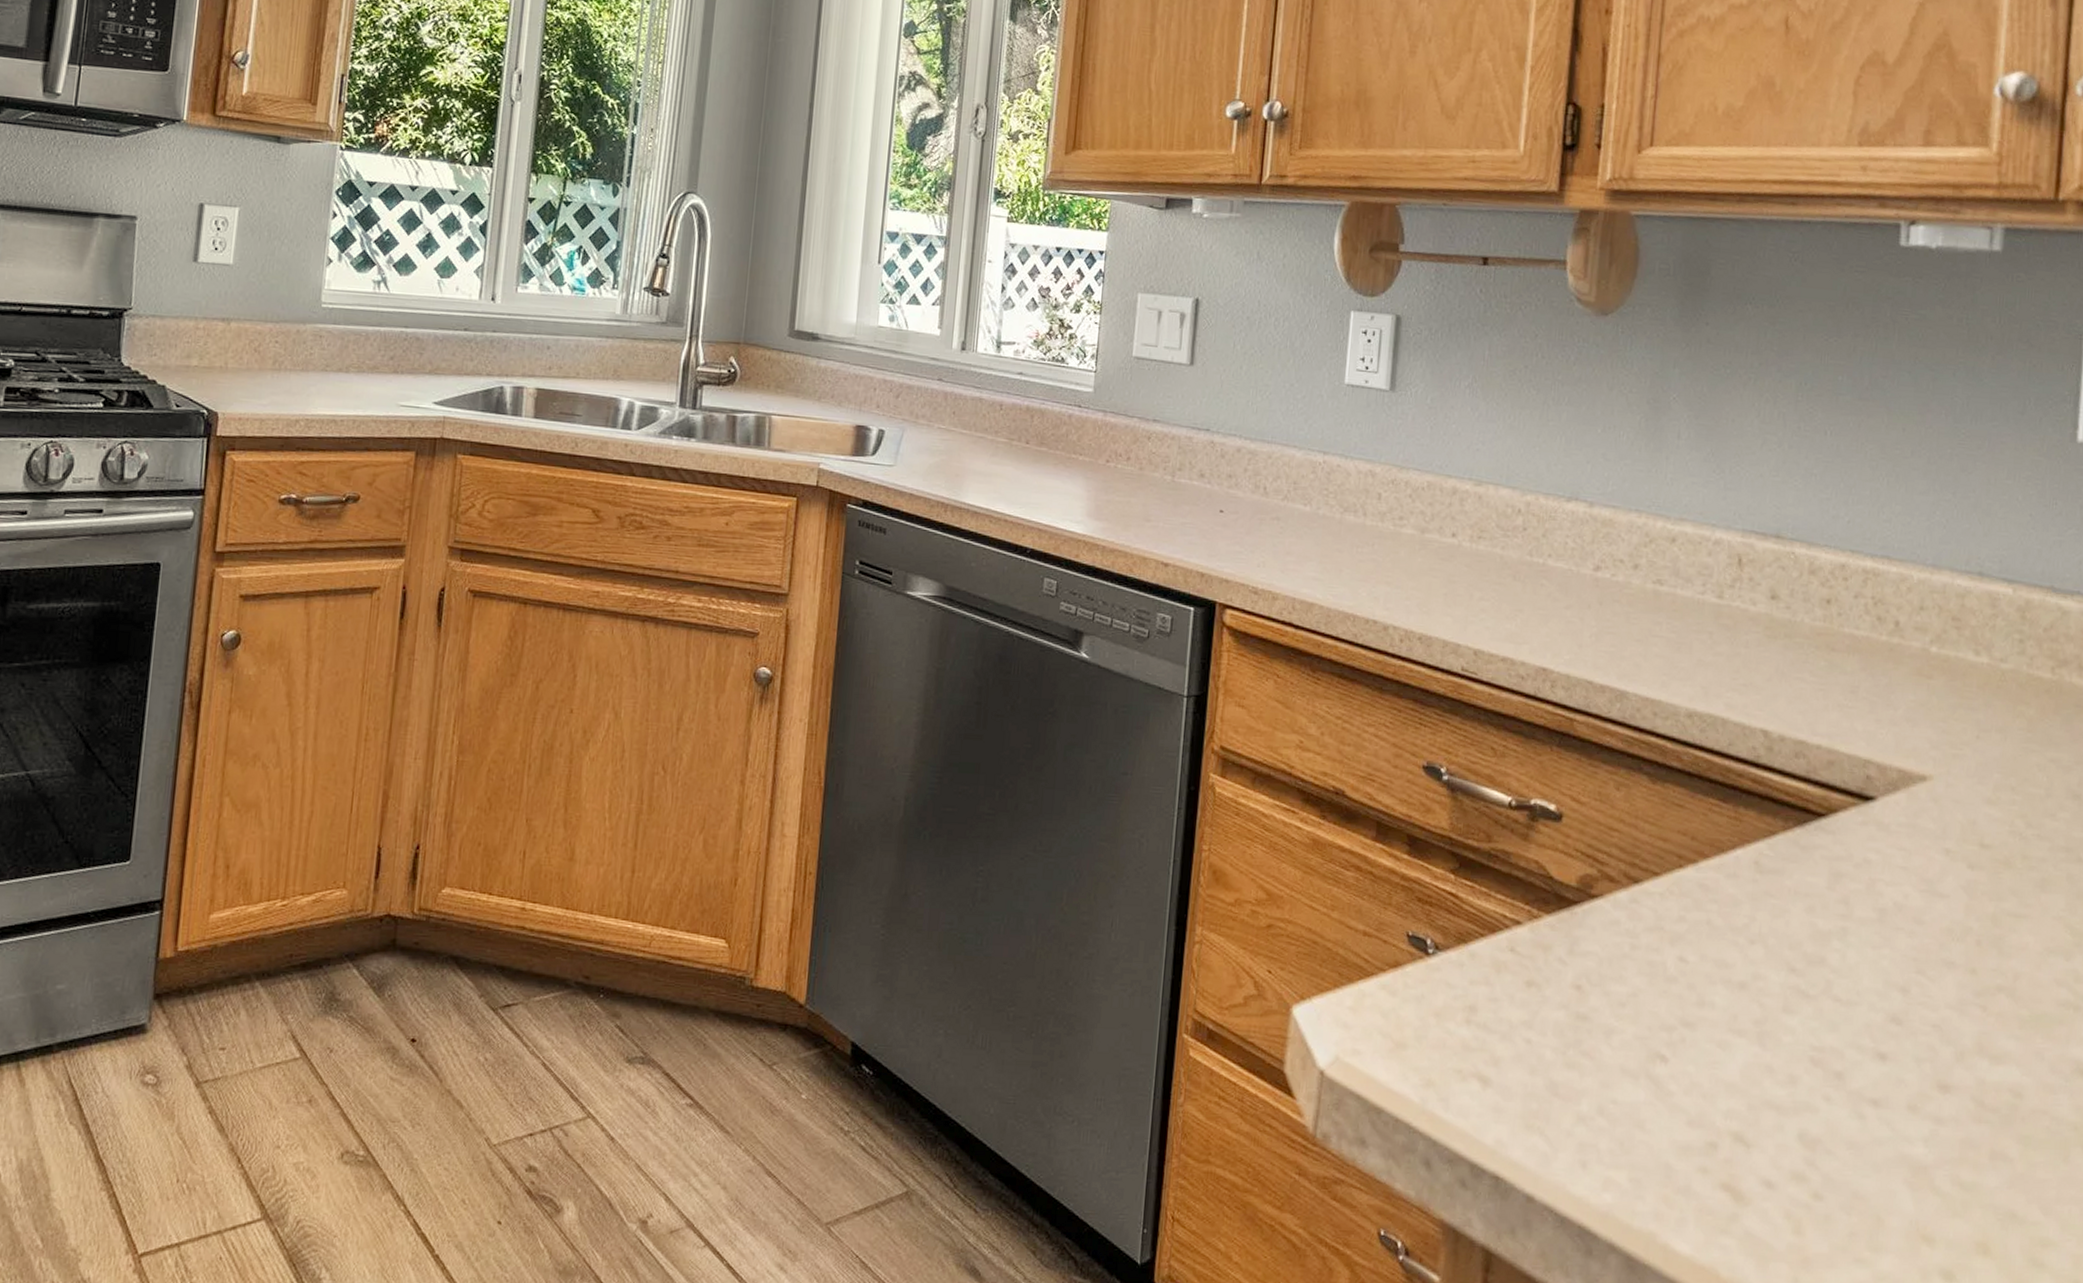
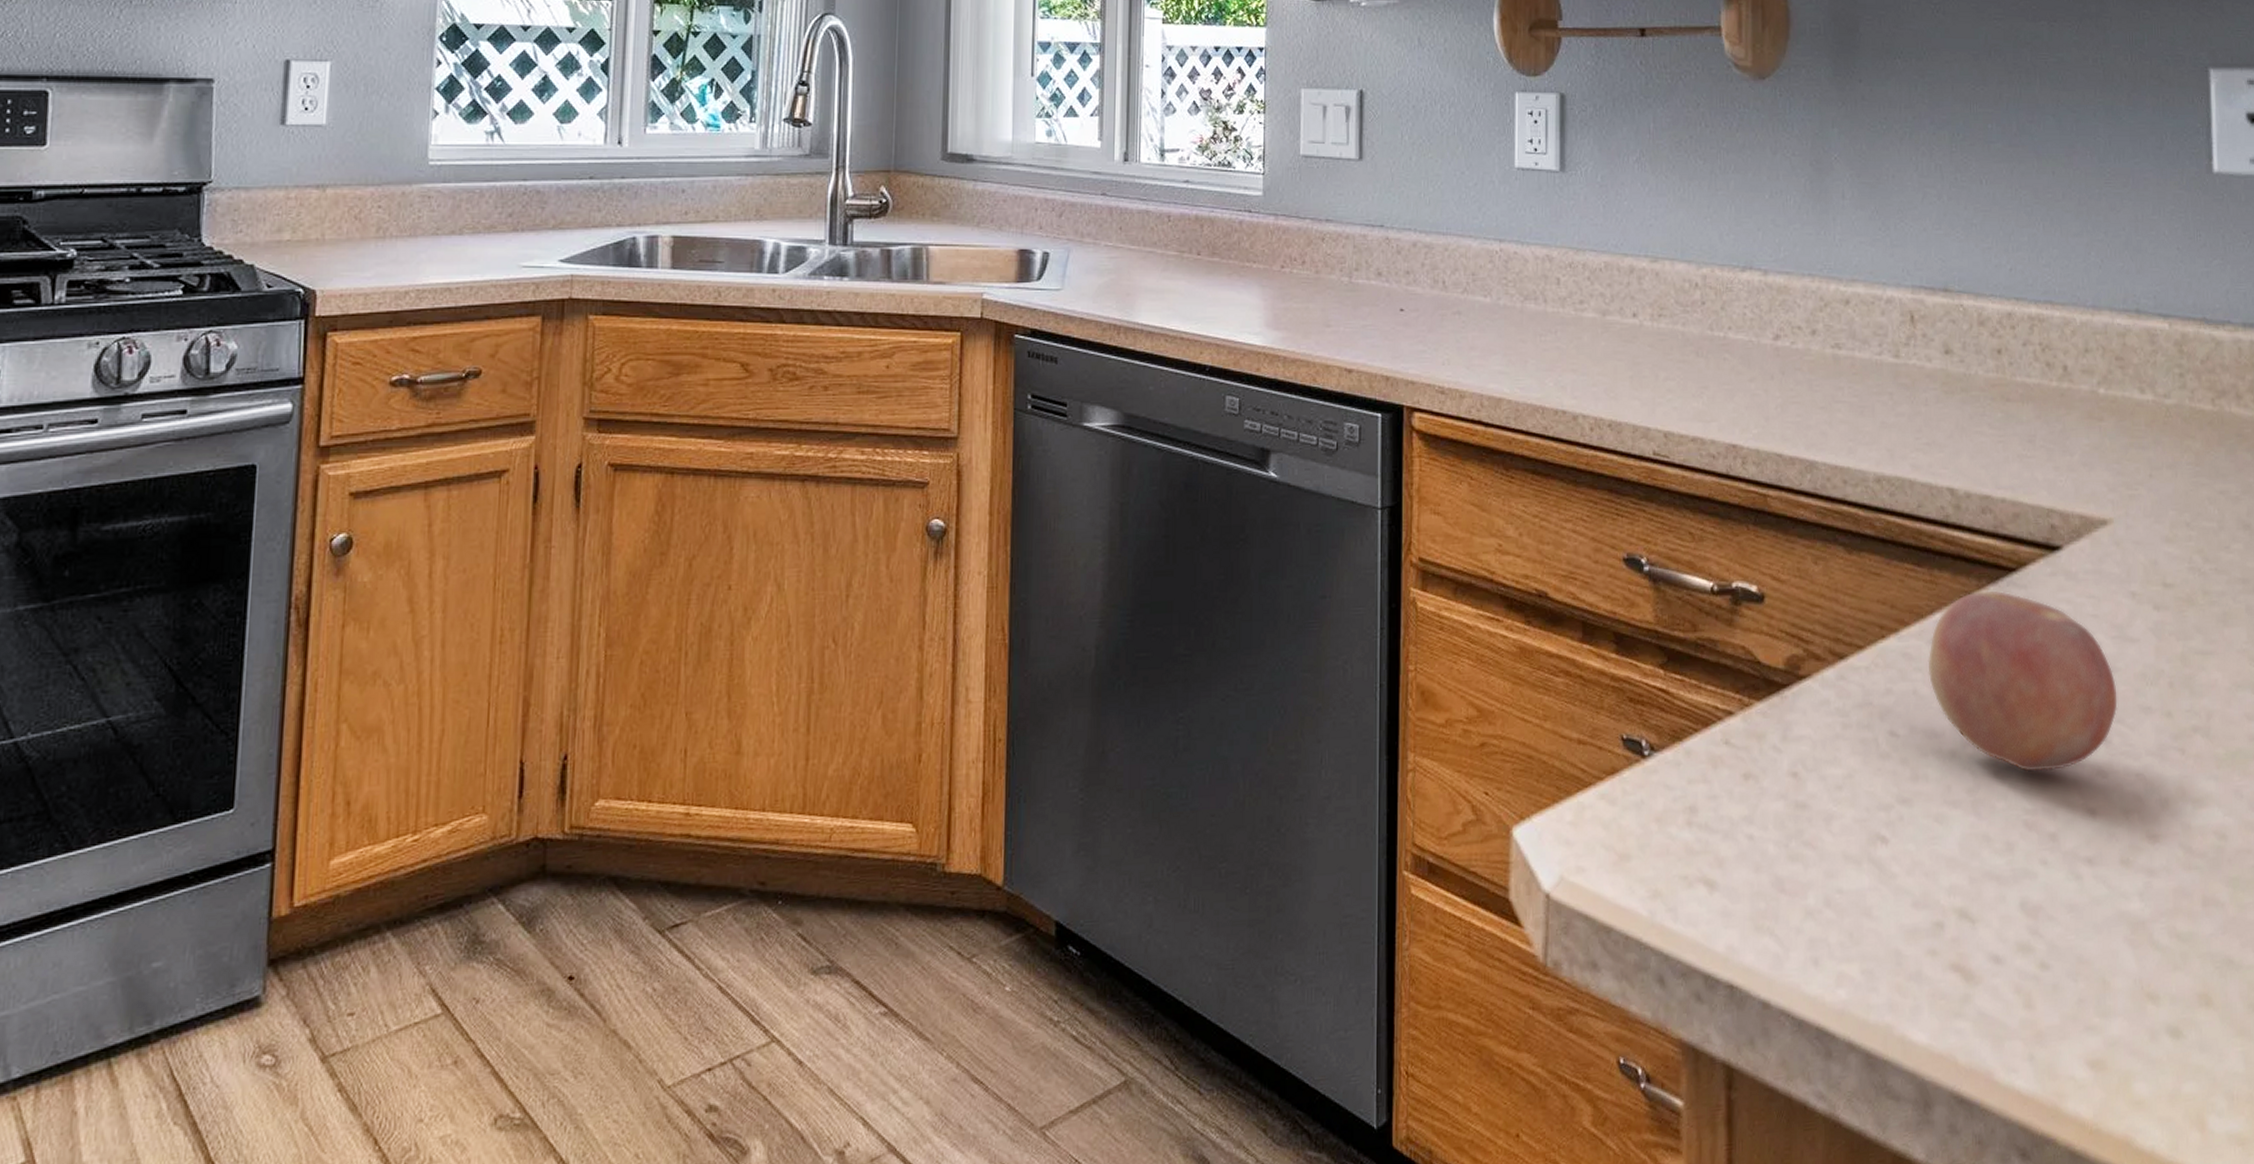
fruit: none [1724,832,1921,1012] -> present [1928,591,2118,772]

